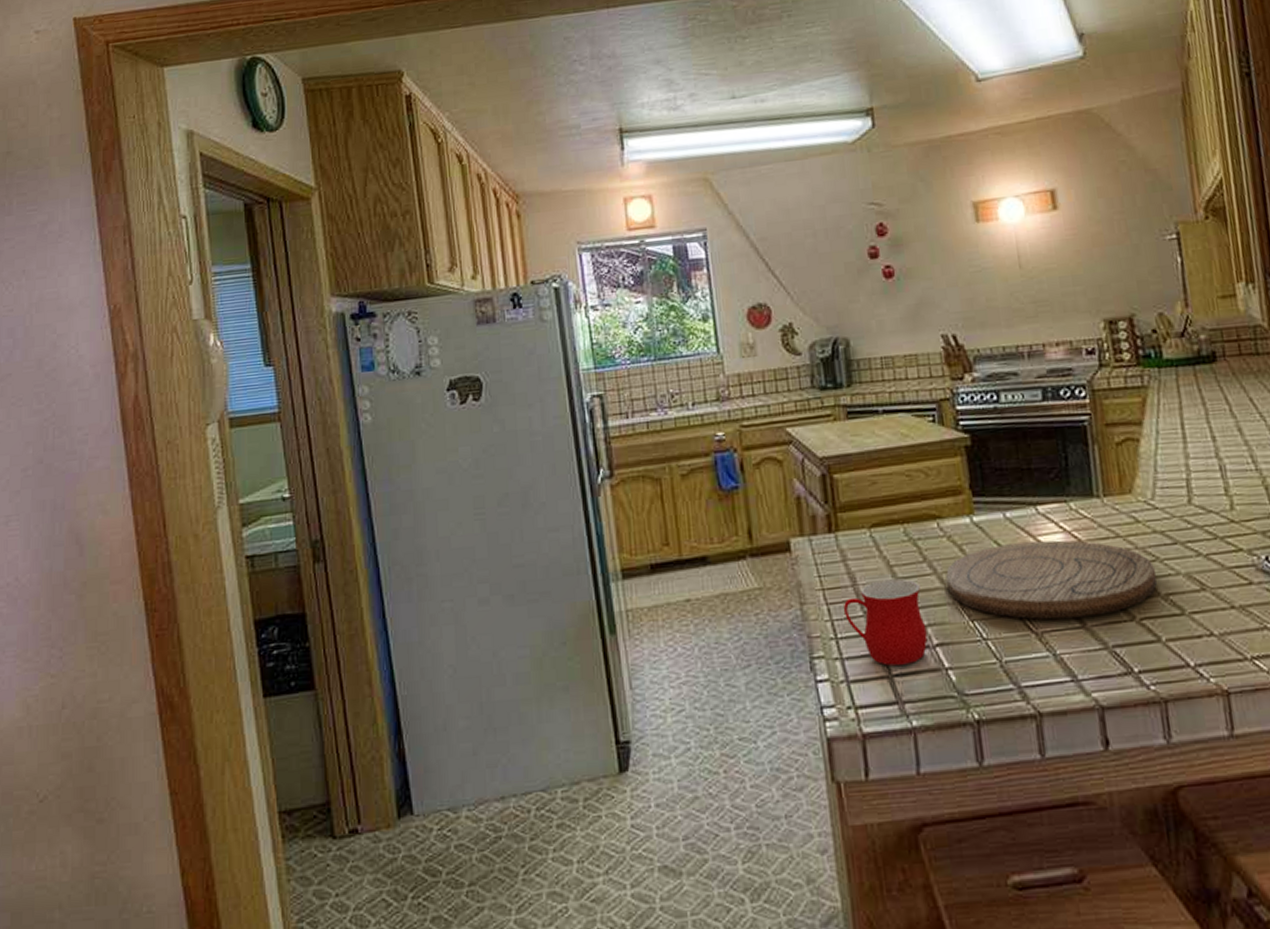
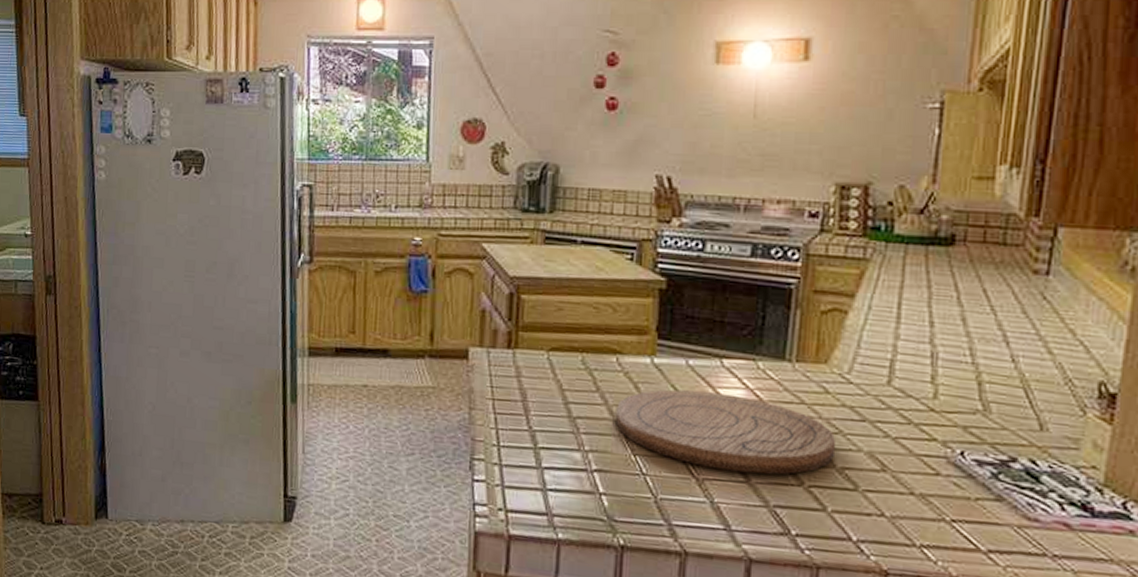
mug: present [843,578,928,666] -> none [509,400,588,483]

